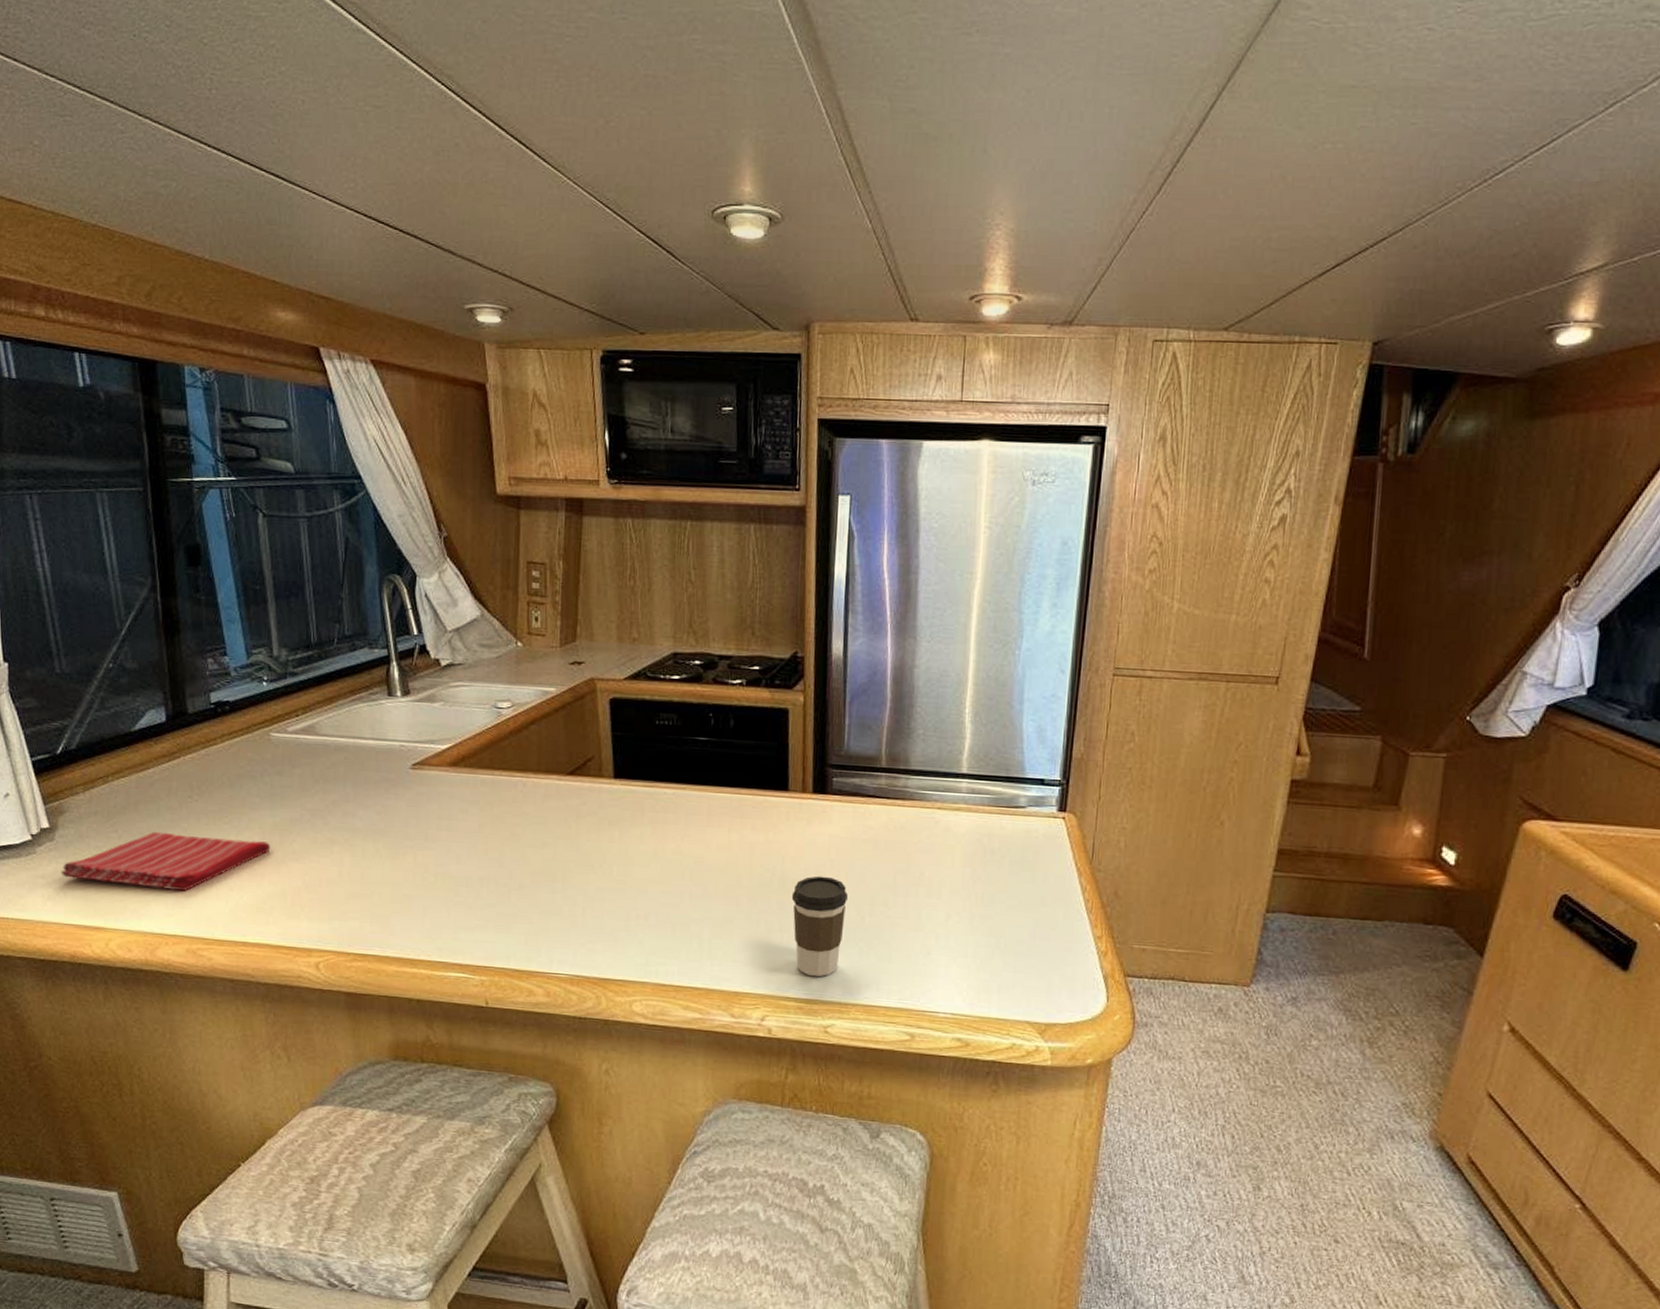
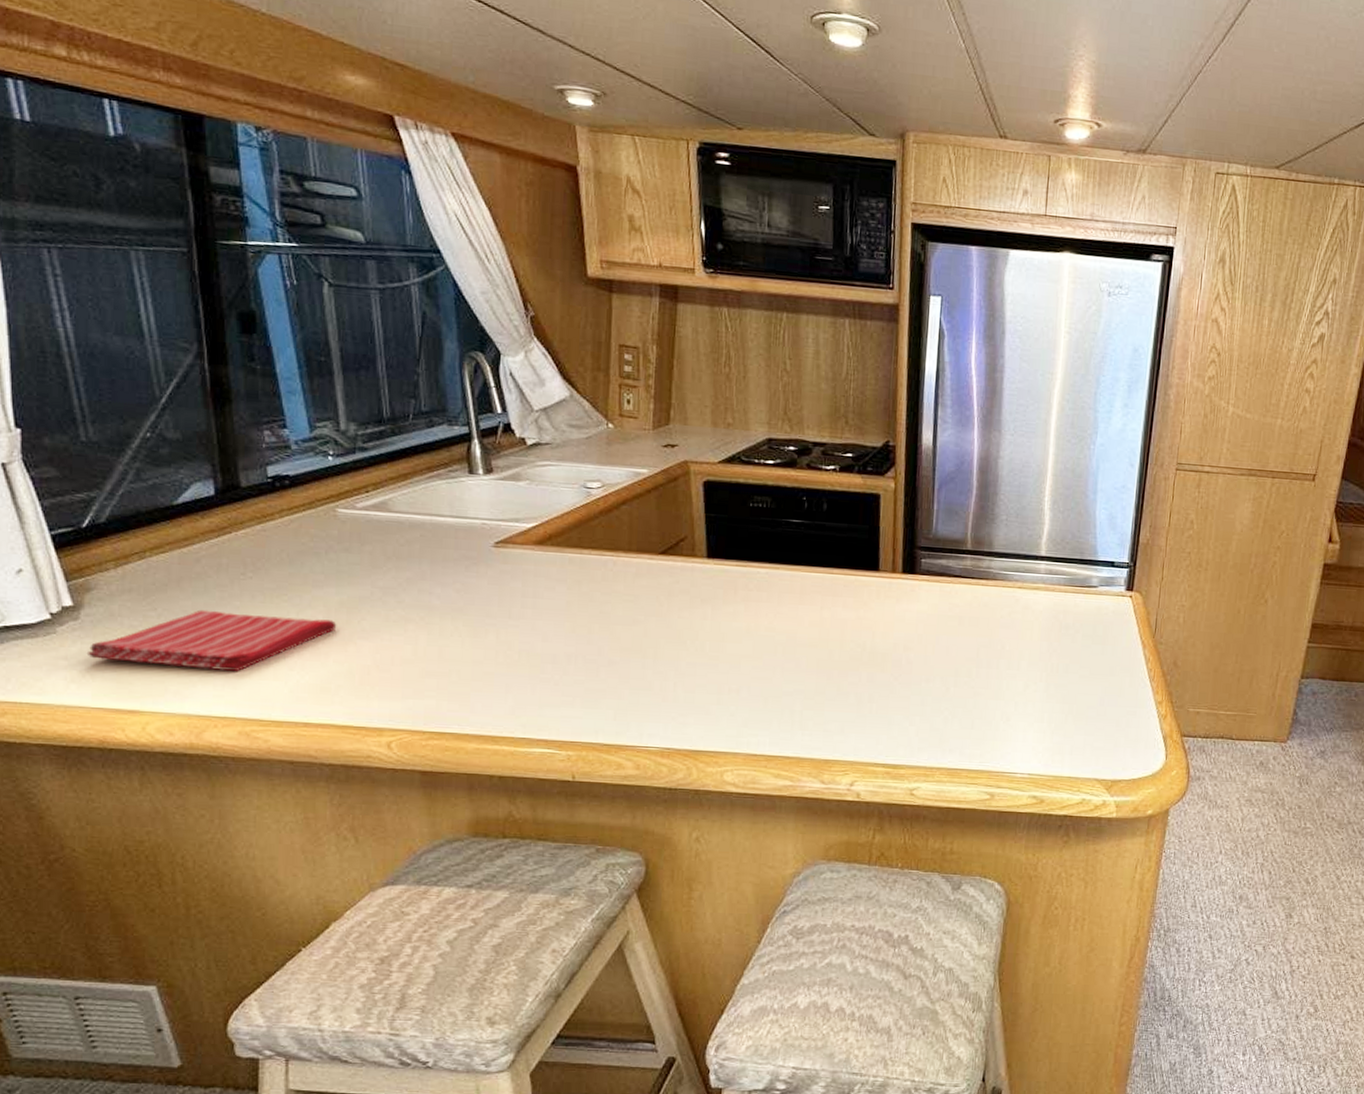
coffee cup: present [791,876,848,977] -> none [880,650,934,744]

